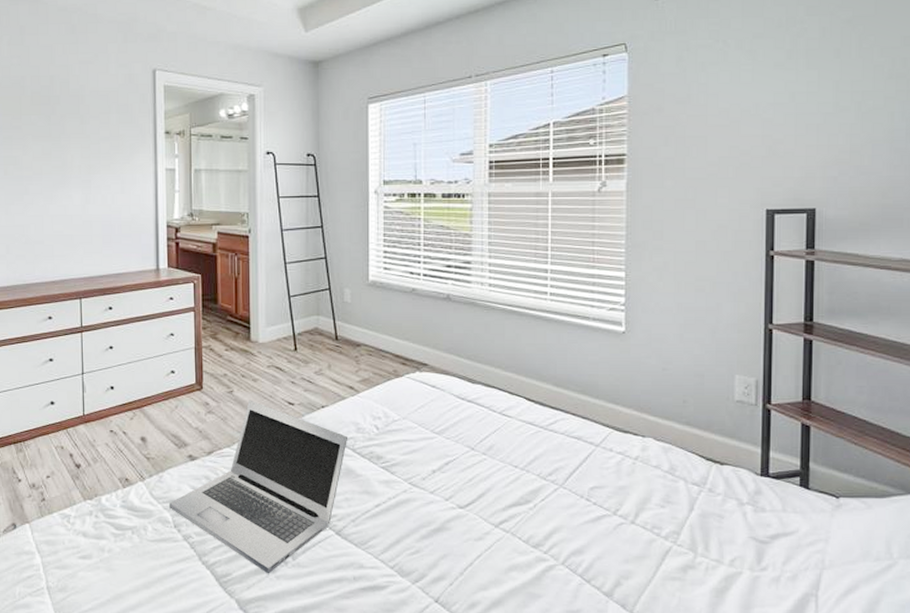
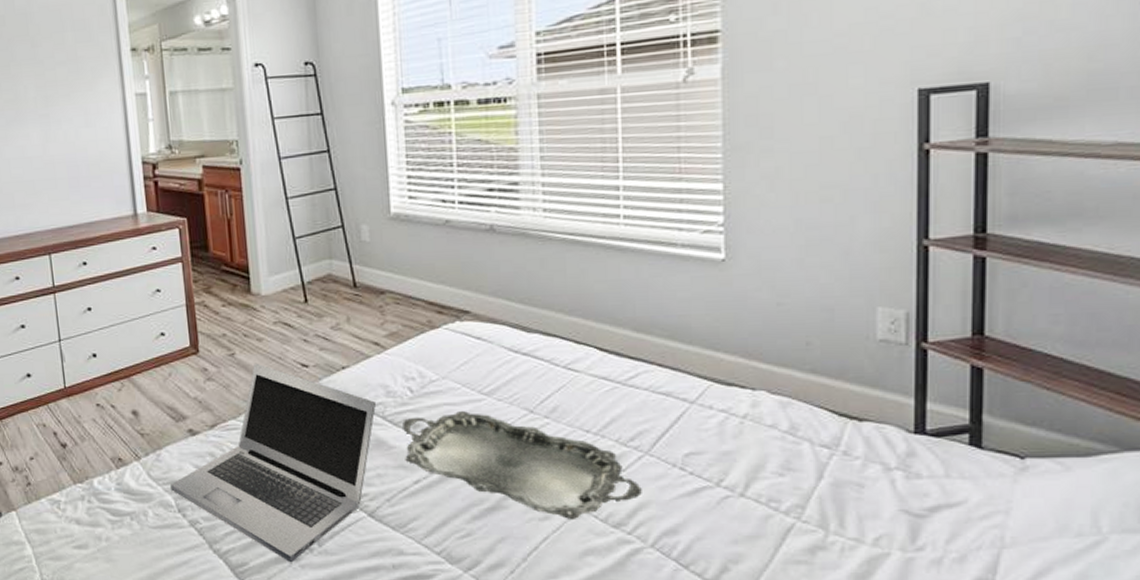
serving tray: none [369,447,556,540] -> present [402,411,642,519]

